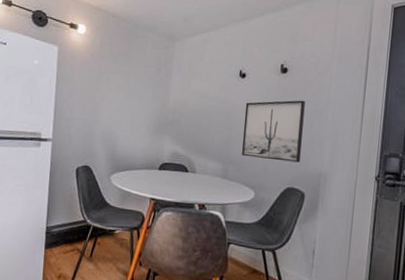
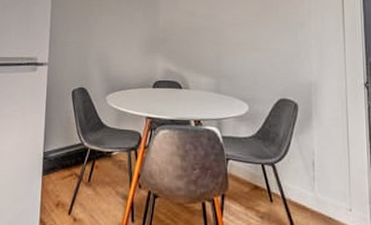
wall art: present [242,100,305,163] -> none [232,13,290,73]

